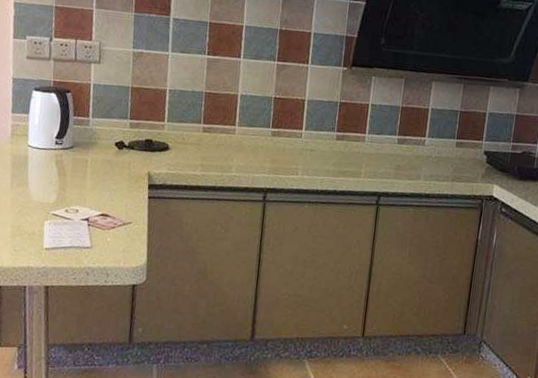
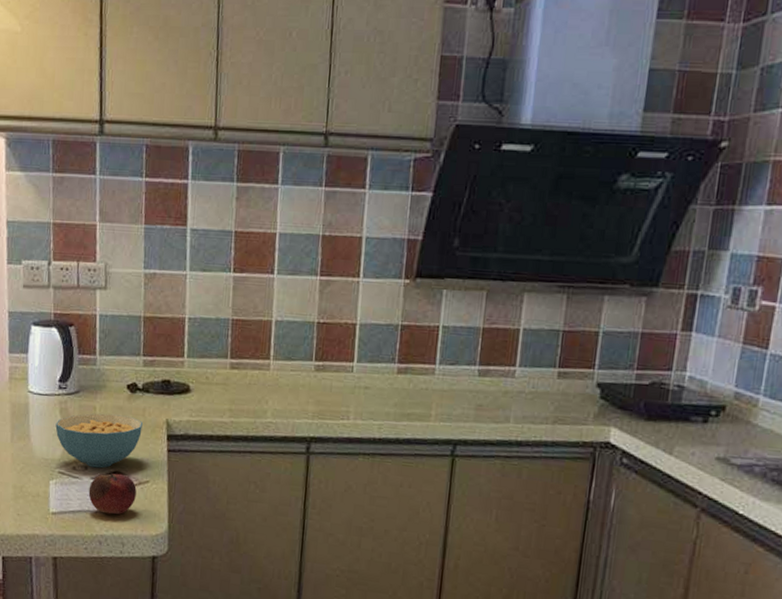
cereal bowl: none [51,165,128,211] -> present [55,413,143,468]
fruit: none [78,212,121,250] -> present [88,469,137,515]

